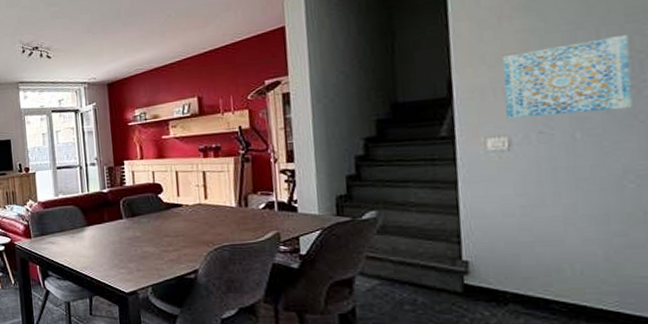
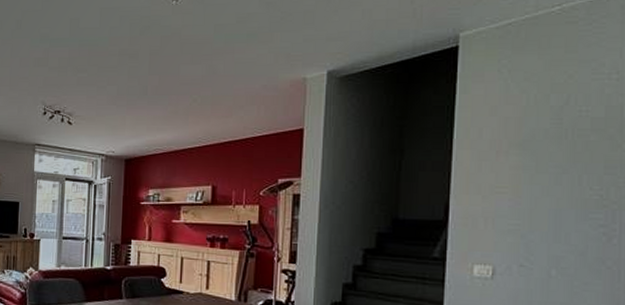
wall art: present [502,34,633,118] -> none [494,184,605,254]

